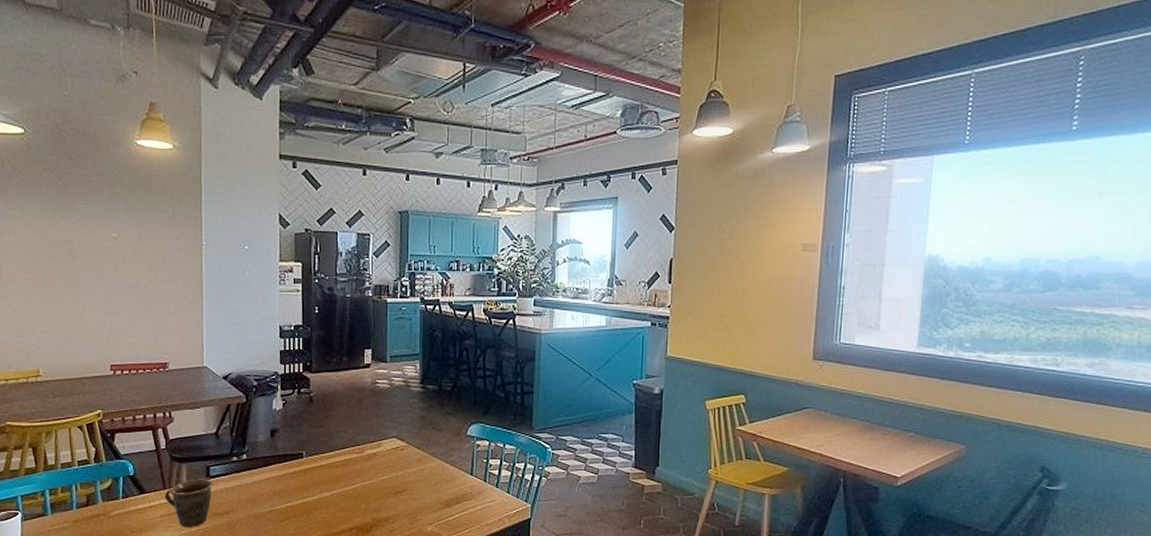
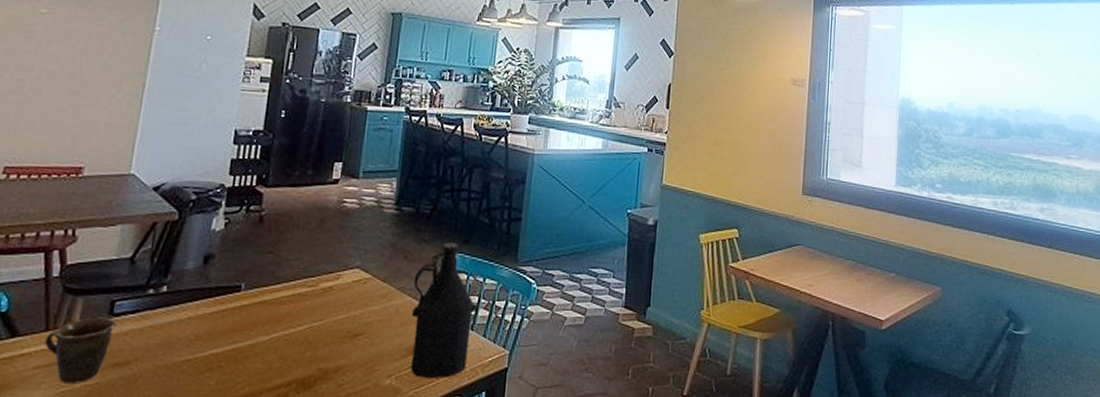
bottle: none [443,415,500,526] -> present [410,243,477,378]

